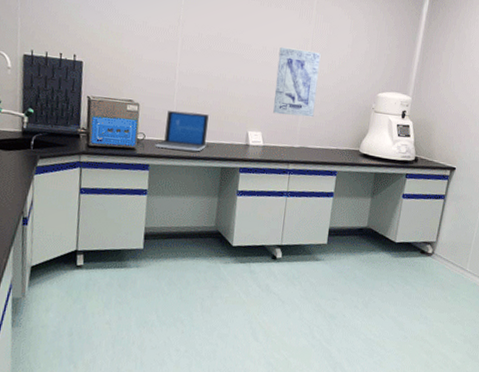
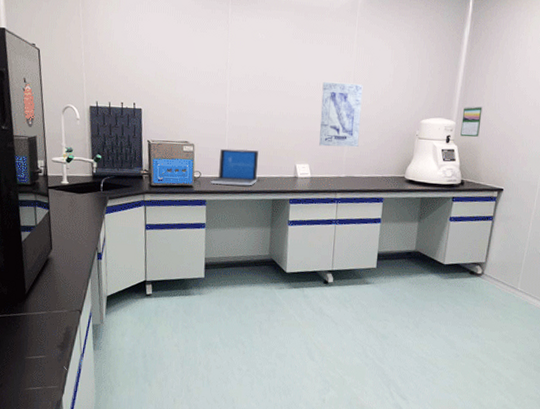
calendar: none [416,82,438,114] -> present [460,106,483,137]

